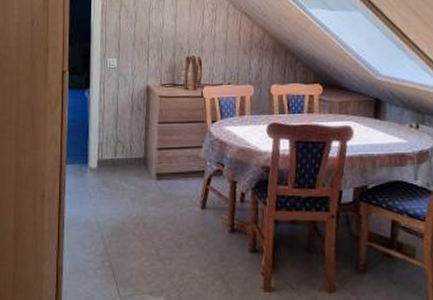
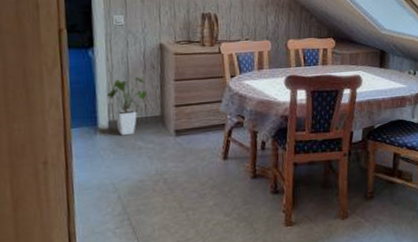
house plant: none [97,118,133,176] -> present [106,76,147,136]

